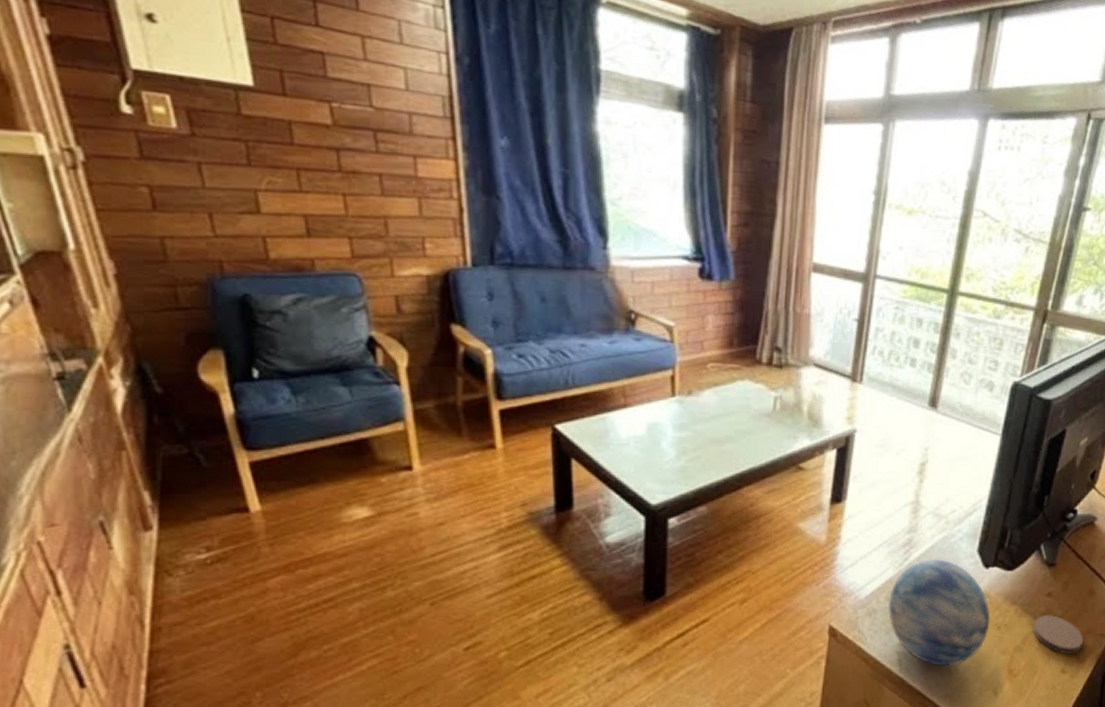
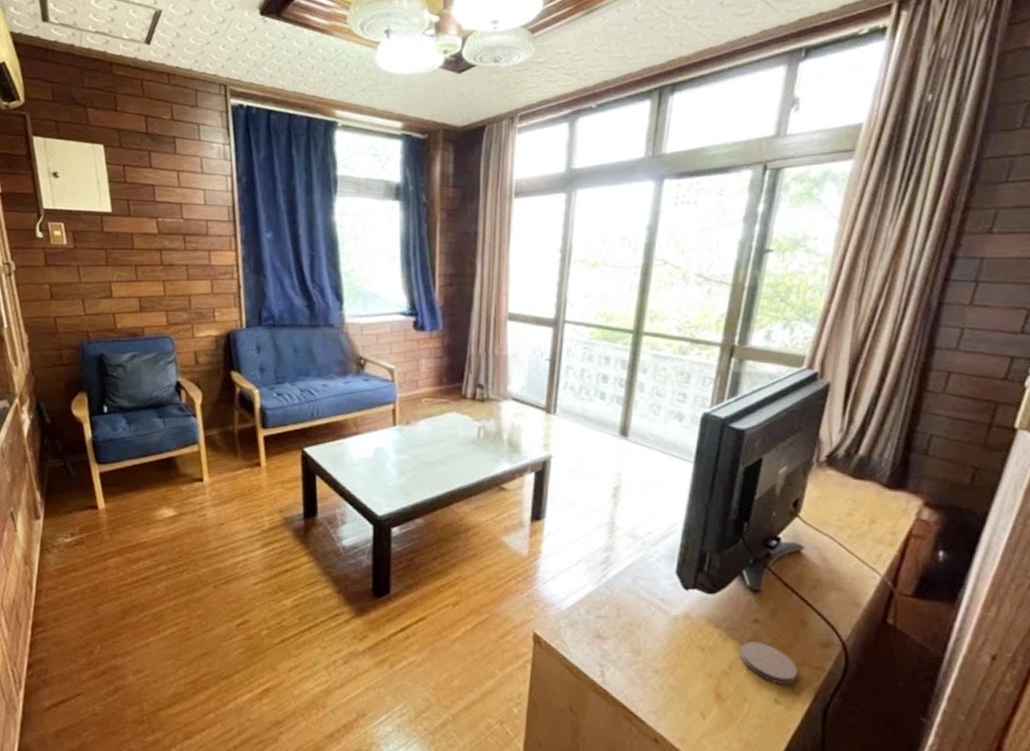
decorative orb: present [888,559,991,667] -> none [588,577,693,683]

